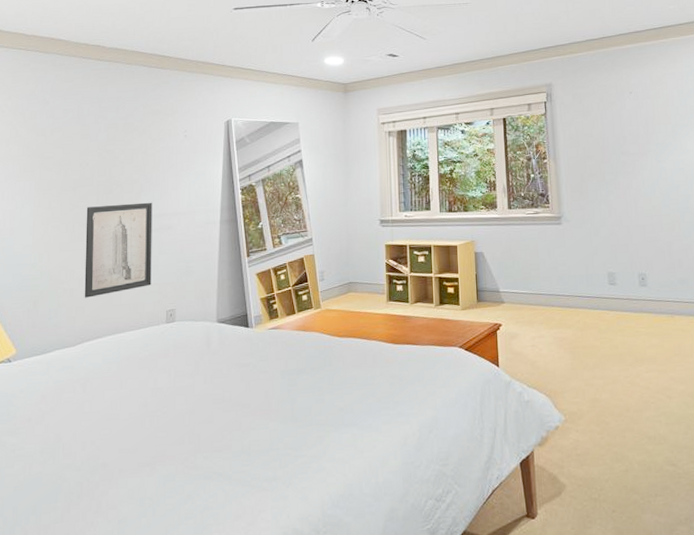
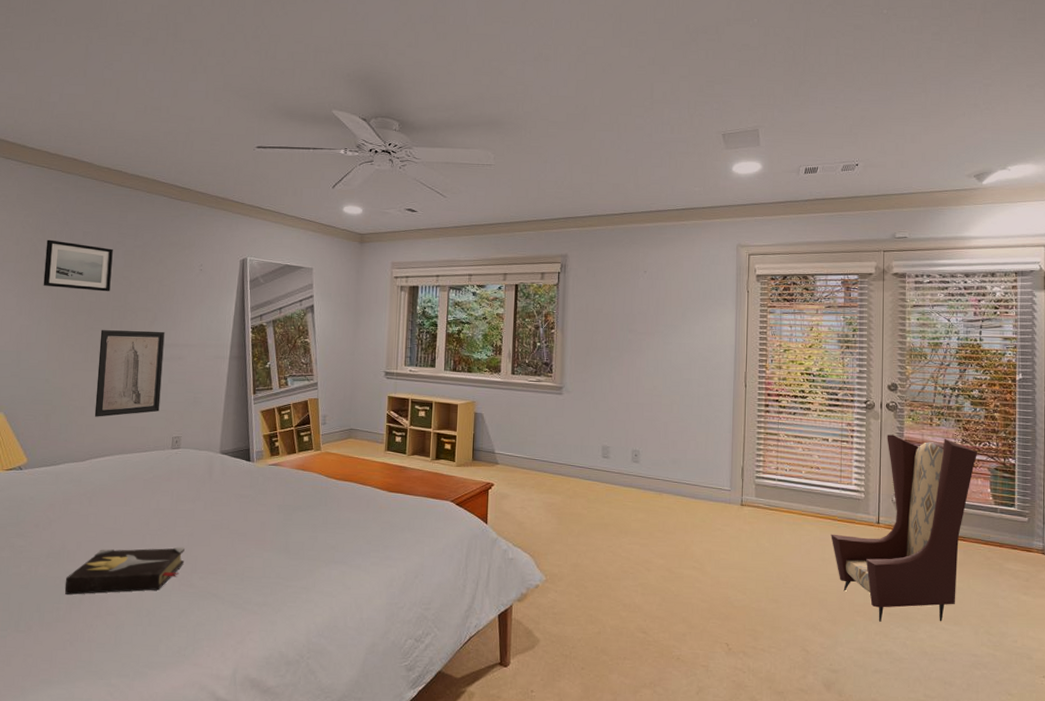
wall art: none [25,120,95,169] -> present [43,239,113,292]
hardback book: none [61,426,187,492] -> present [64,547,185,595]

